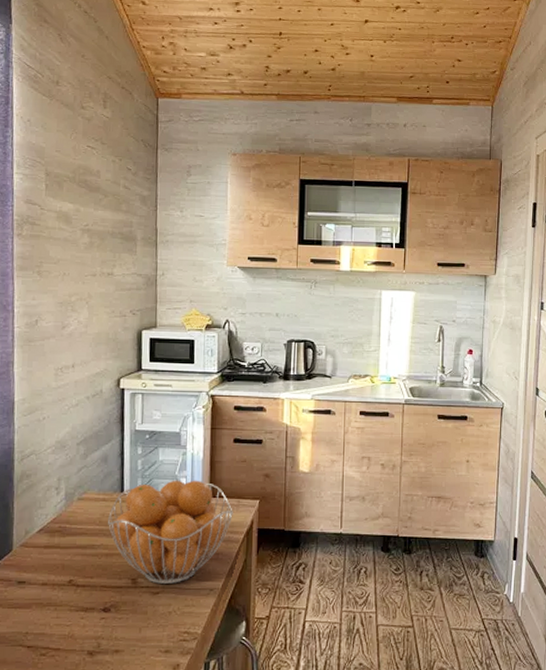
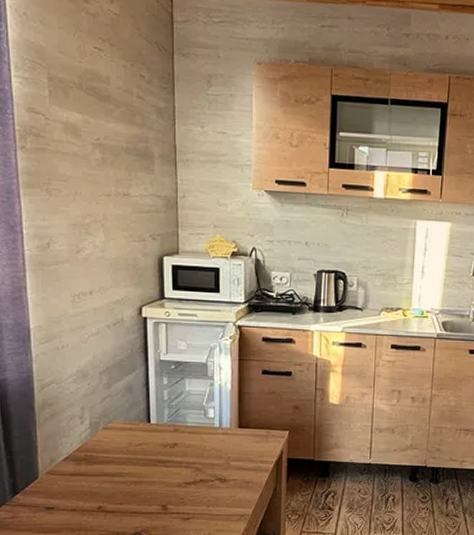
fruit basket: present [108,480,233,585] -> none [135,410,263,511]

